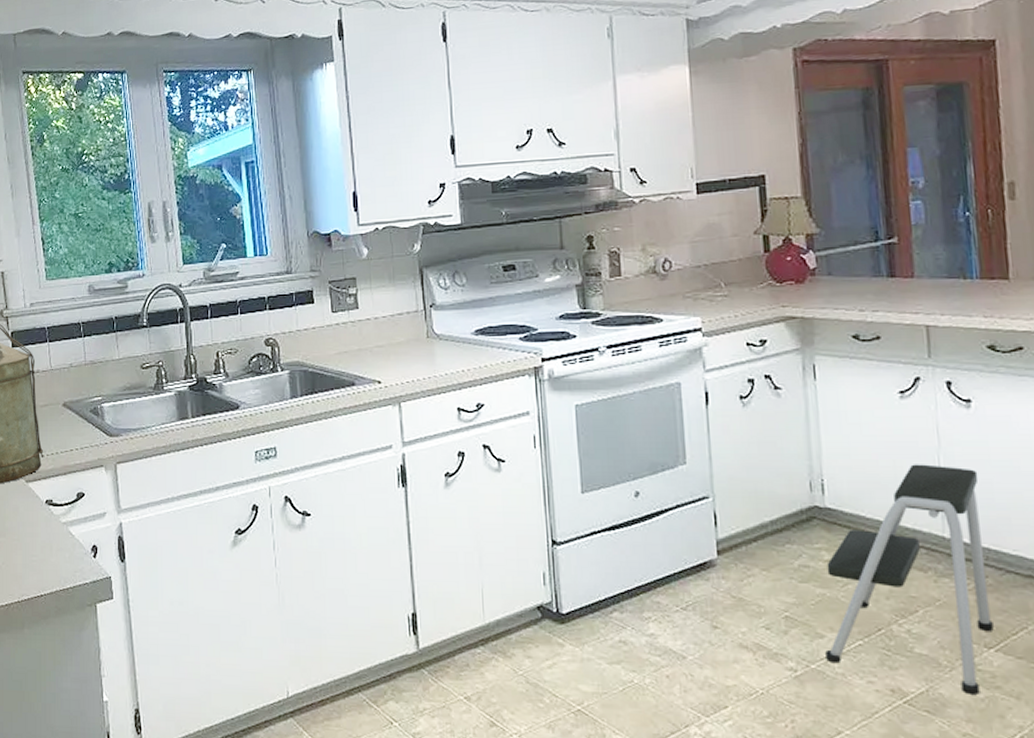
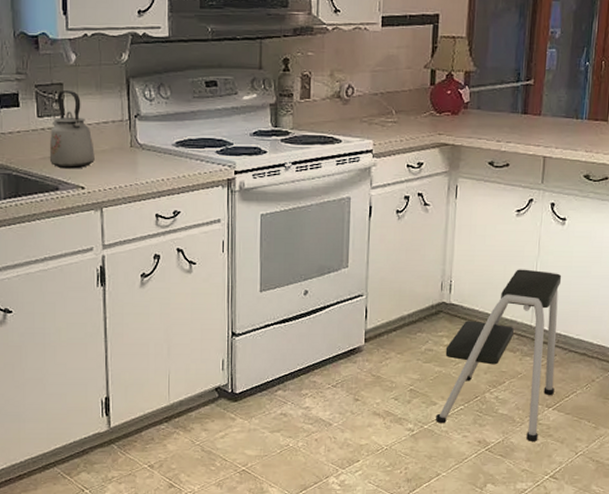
kettle: none [344,284,391,363] -> present [49,91,95,169]

